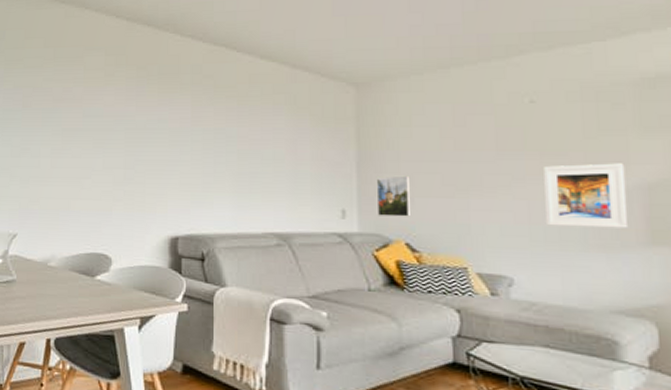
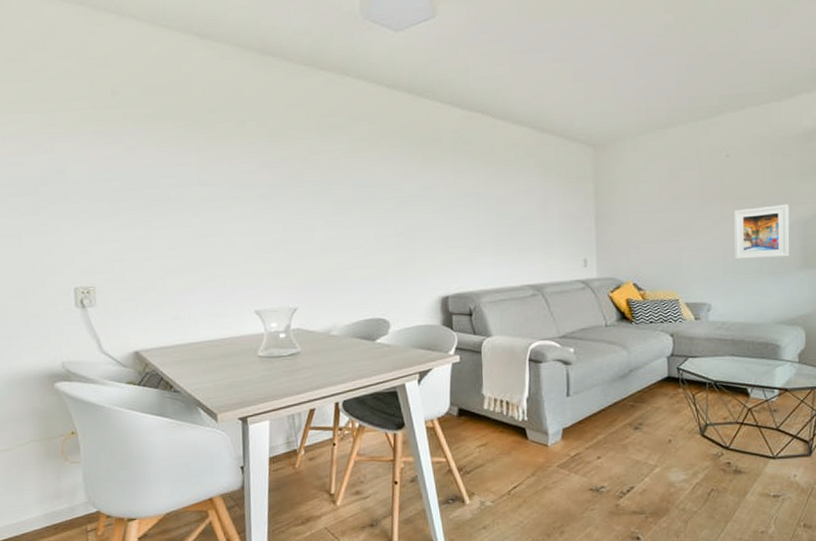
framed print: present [376,175,412,217] -> none [610,225,638,262]

